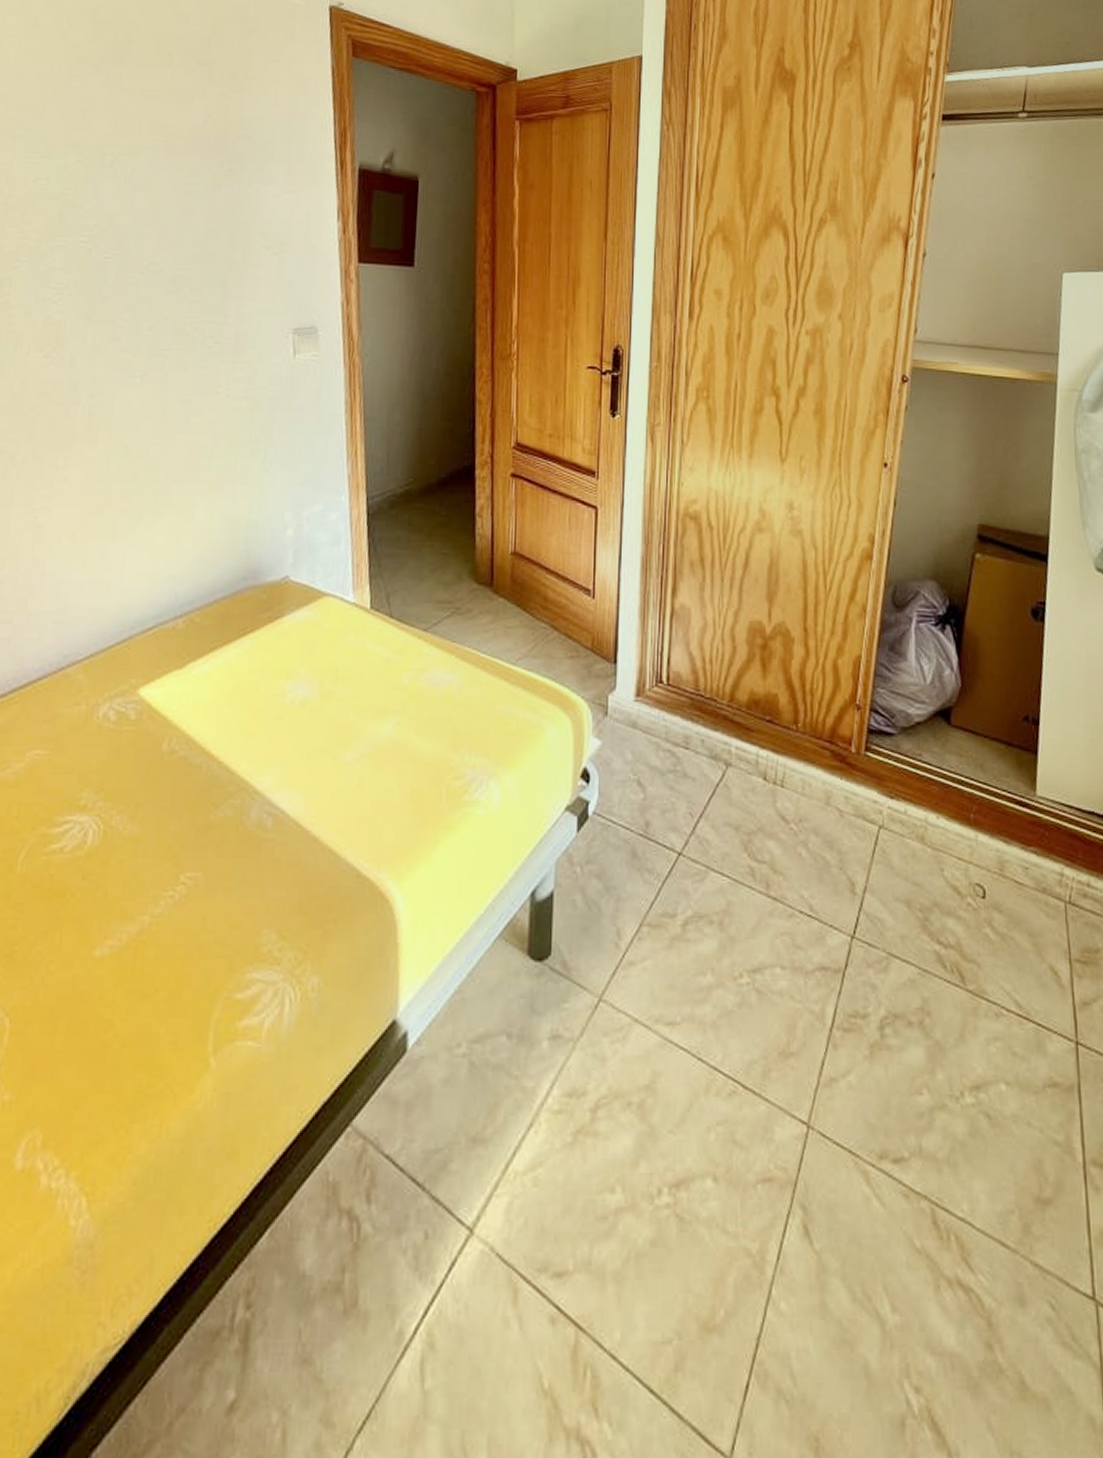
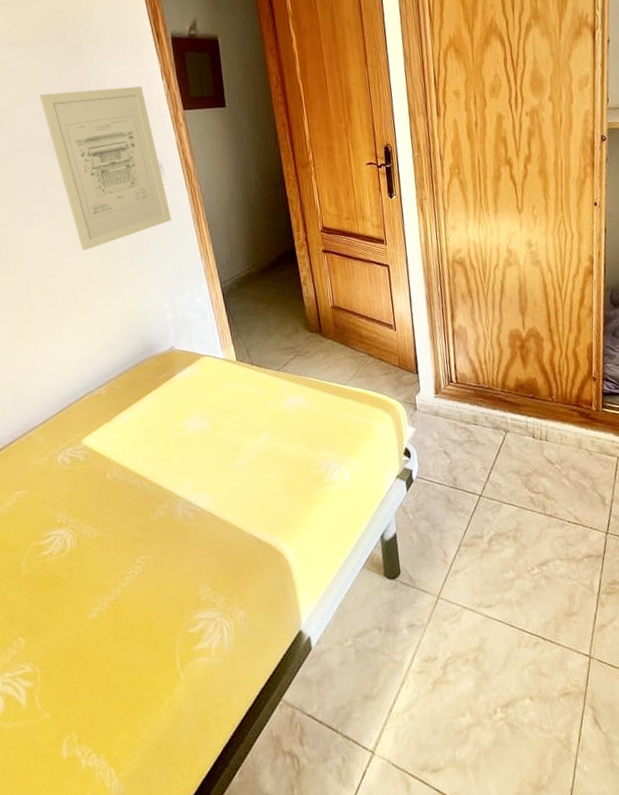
wall art: none [174,216,318,428] -> present [39,86,172,251]

